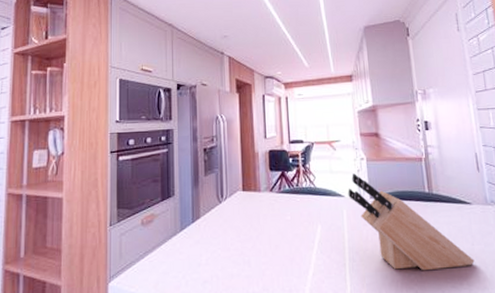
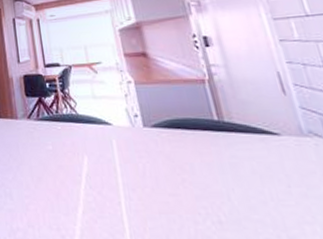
knife block: present [348,173,475,271] -> none [115,98,295,217]

